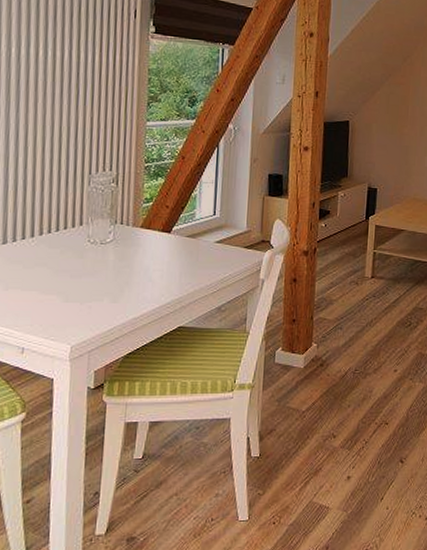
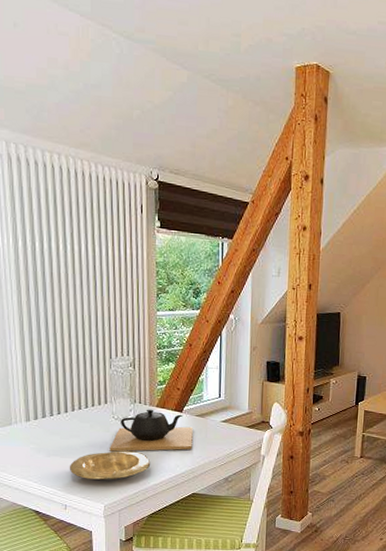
plate: none [30,278,131,315] -> present [69,450,151,480]
teapot: none [82,230,182,281] -> present [109,409,193,452]

